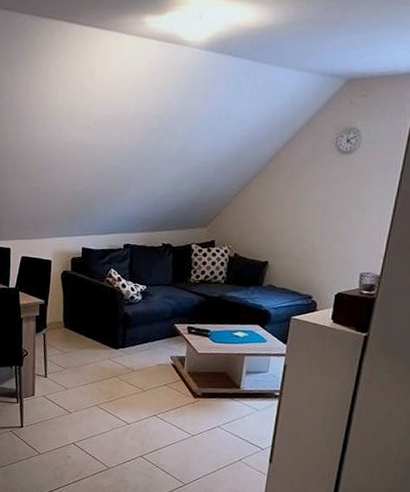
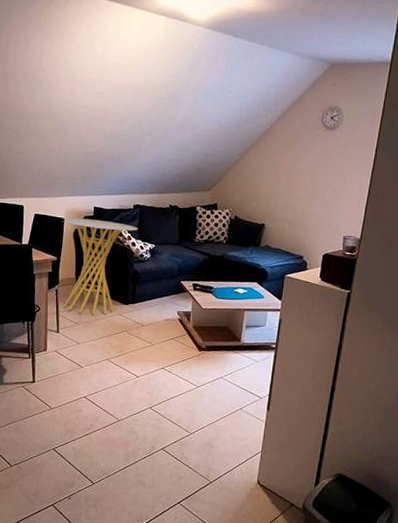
side table: none [49,259,129,360] -> present [62,217,138,315]

